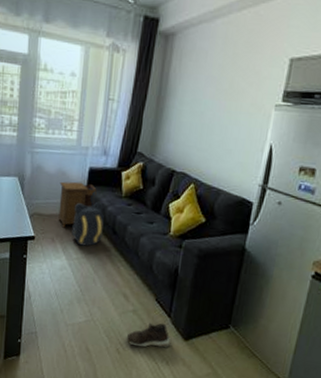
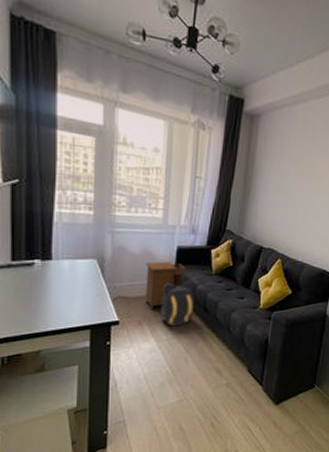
shoe: present [126,322,171,348] -> none [220,392,264,418]

